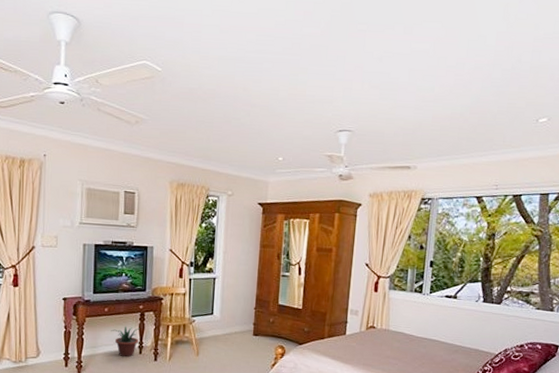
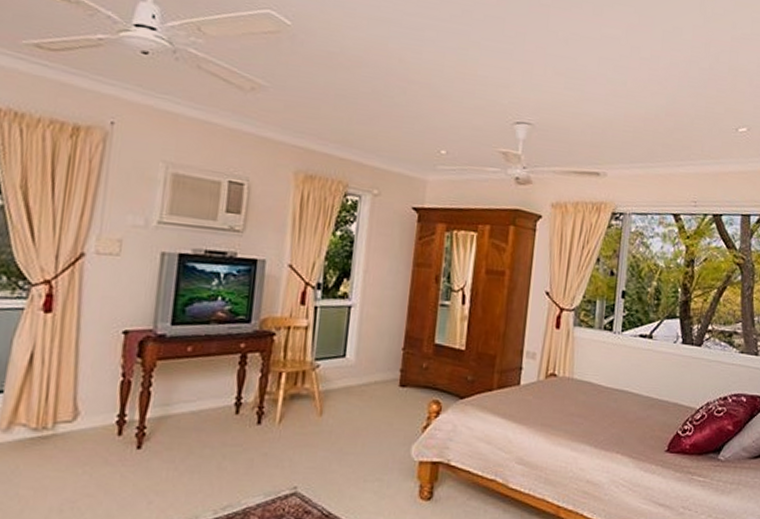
potted plant: present [111,326,140,358] -> none [194,373,239,420]

